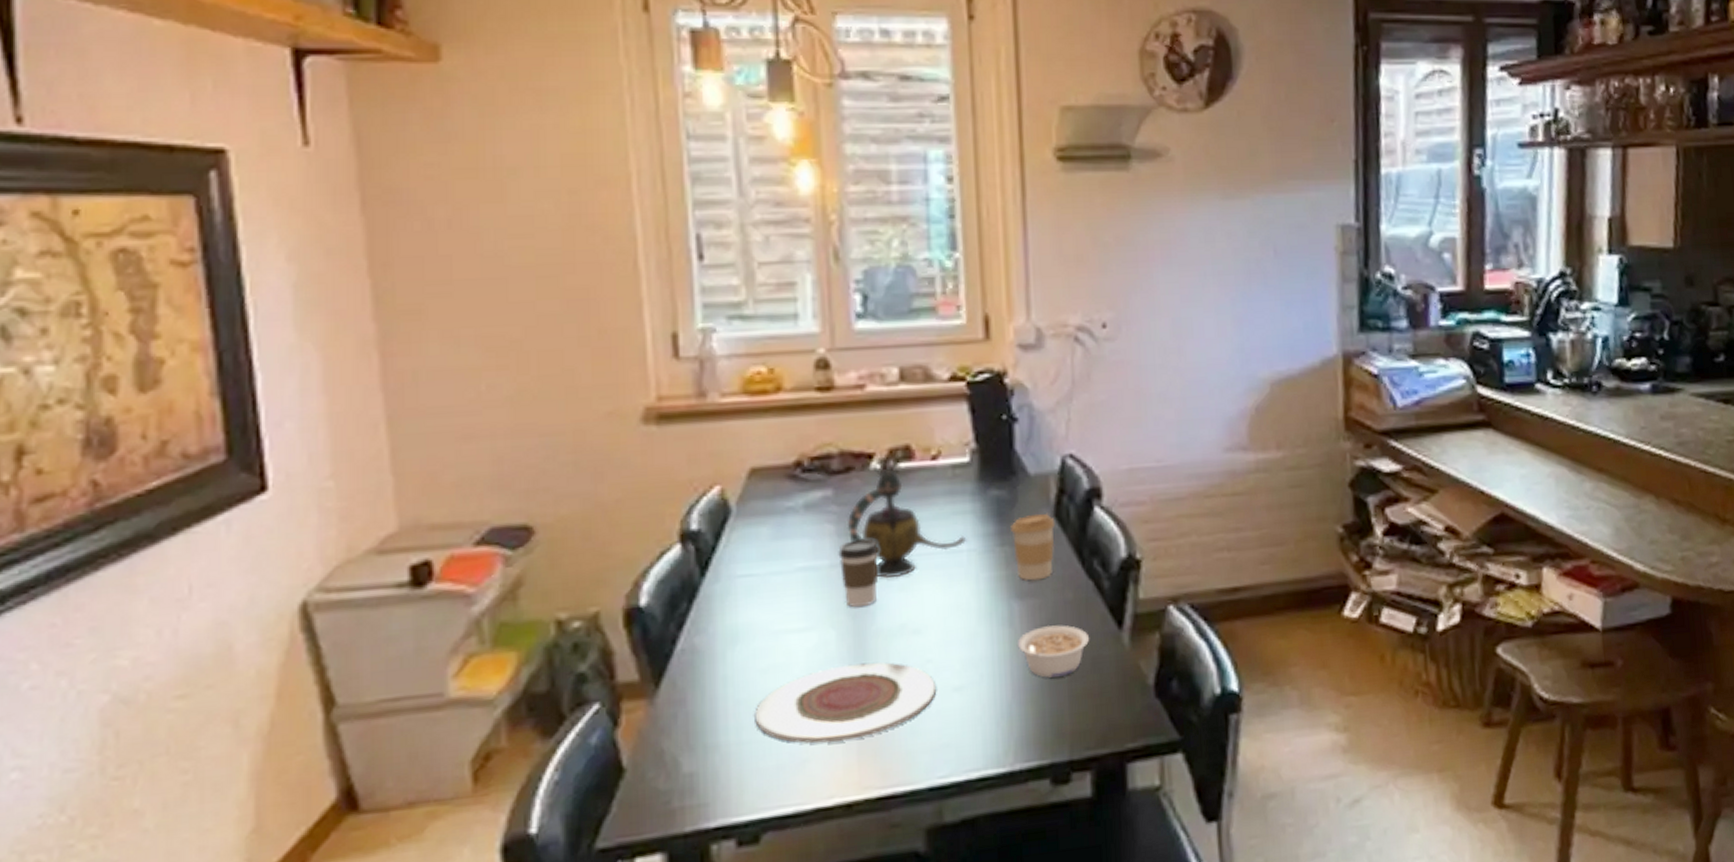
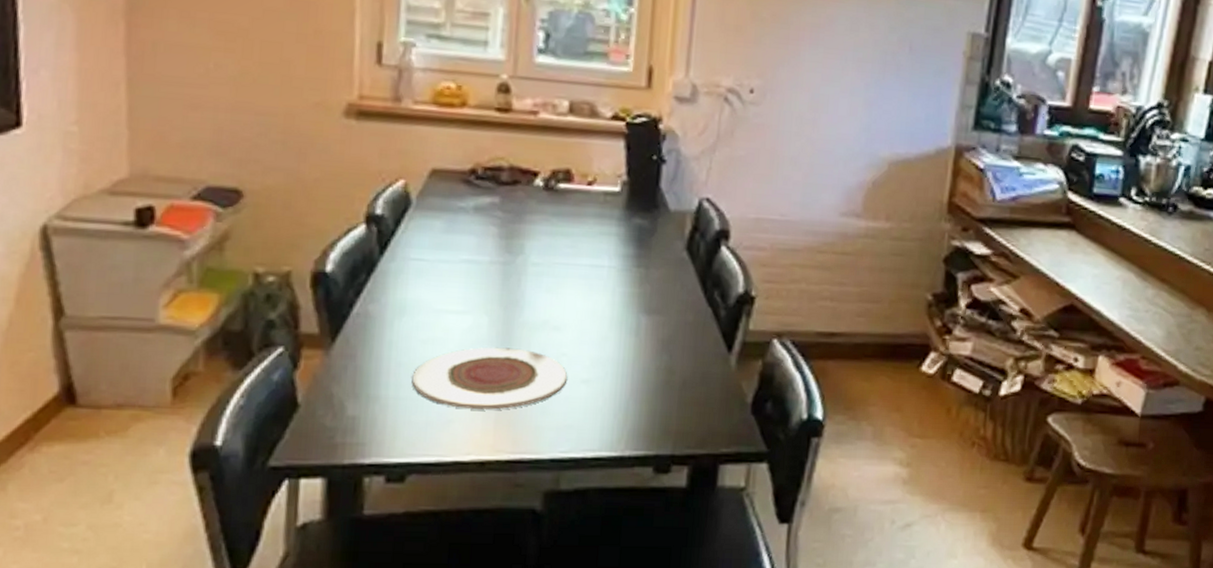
coffee cup: present [838,539,879,608] -> none [498,243,533,301]
teapot: present [846,468,967,579] -> none [508,185,609,281]
coffee cup: present [1011,512,1056,582] -> none [647,245,687,301]
legume: present [1017,625,1090,678] -> none [640,340,703,384]

